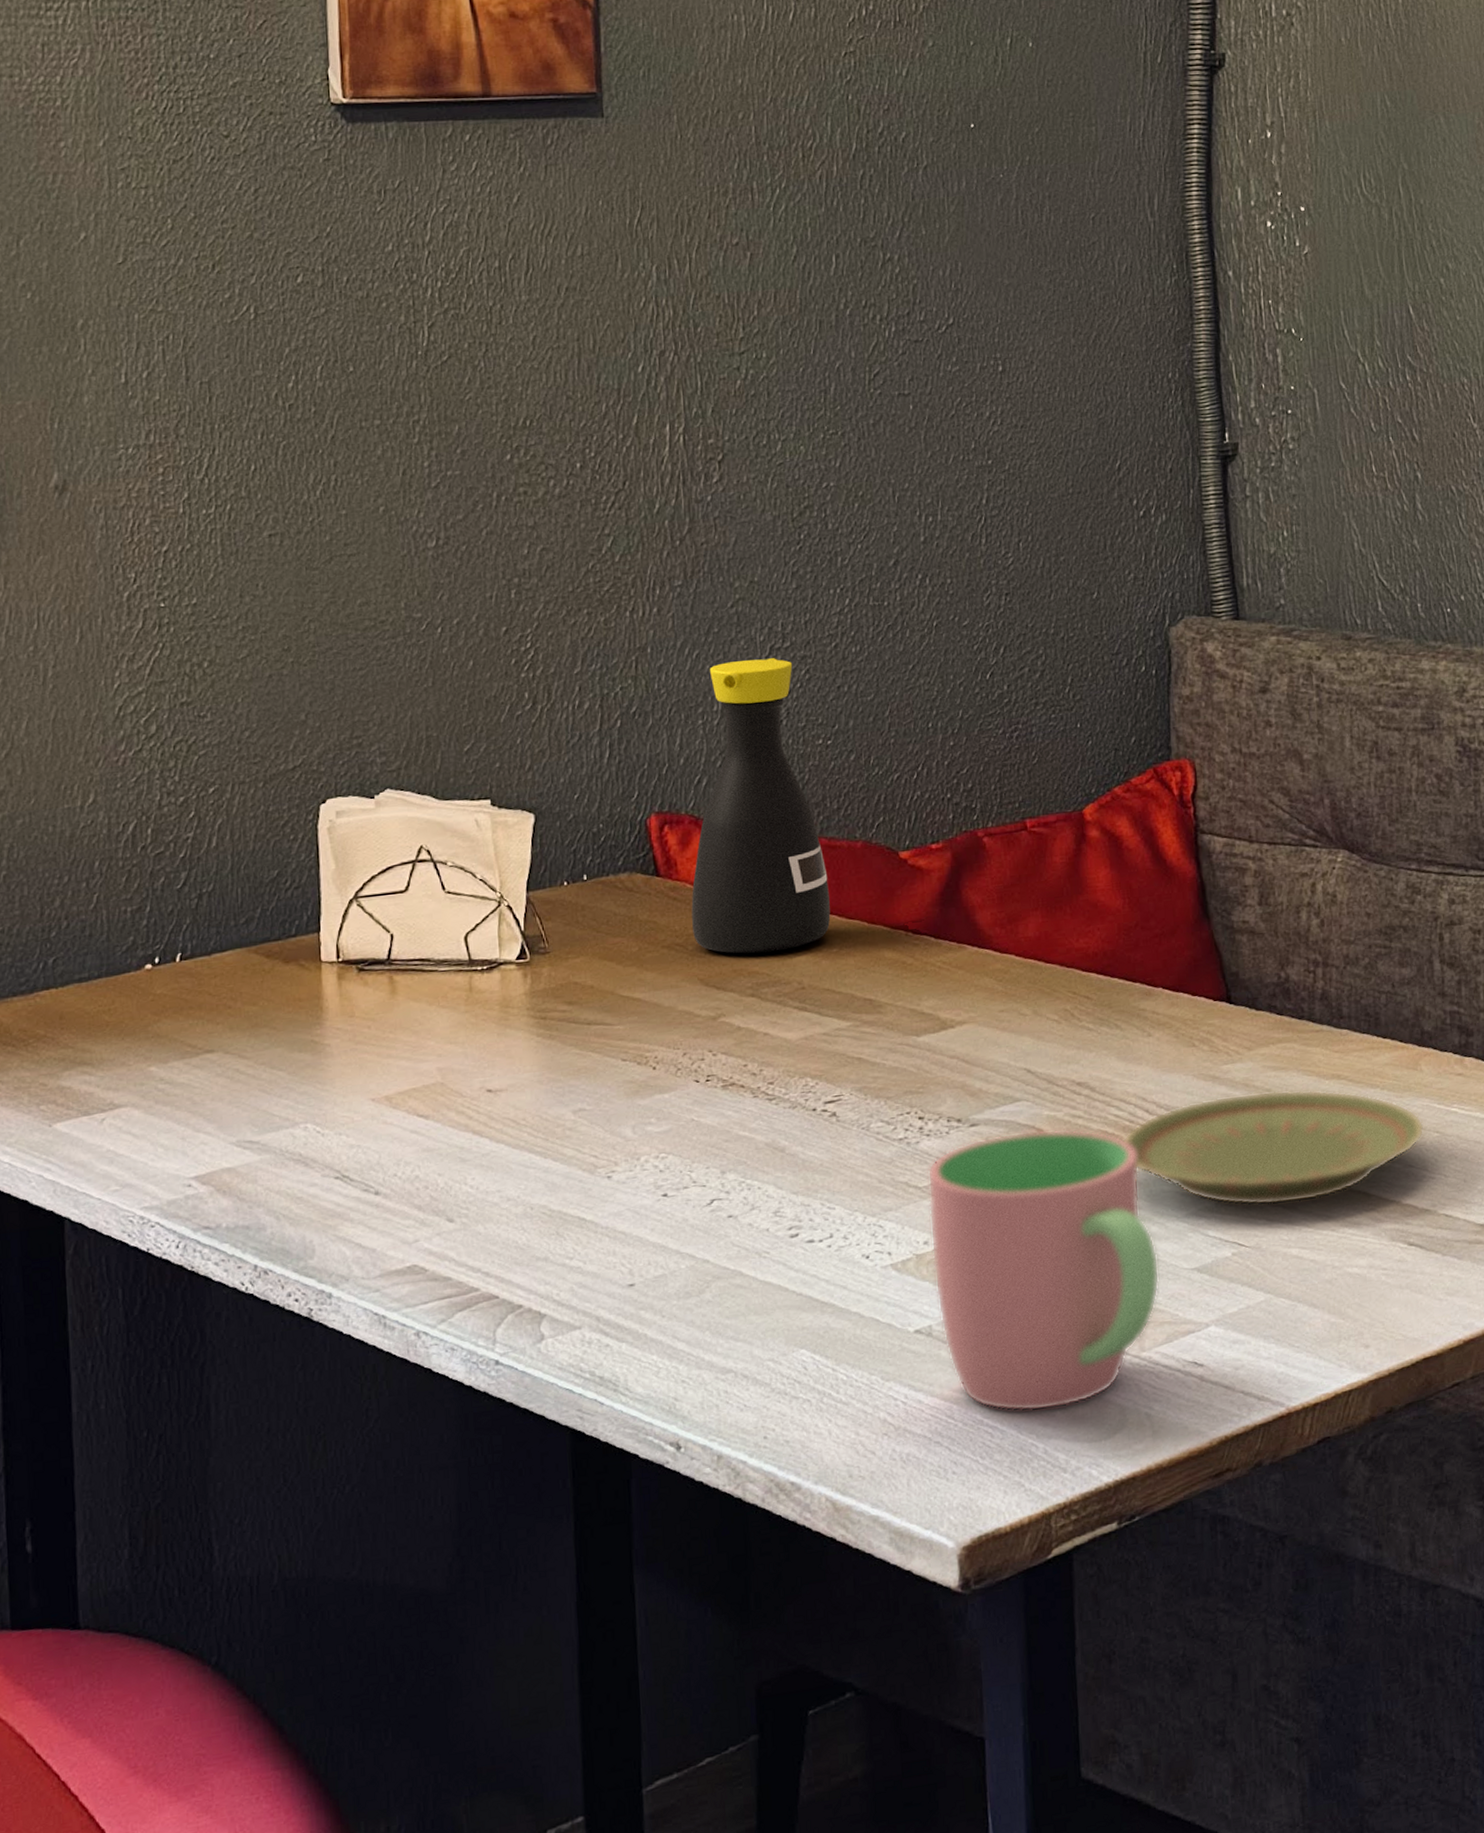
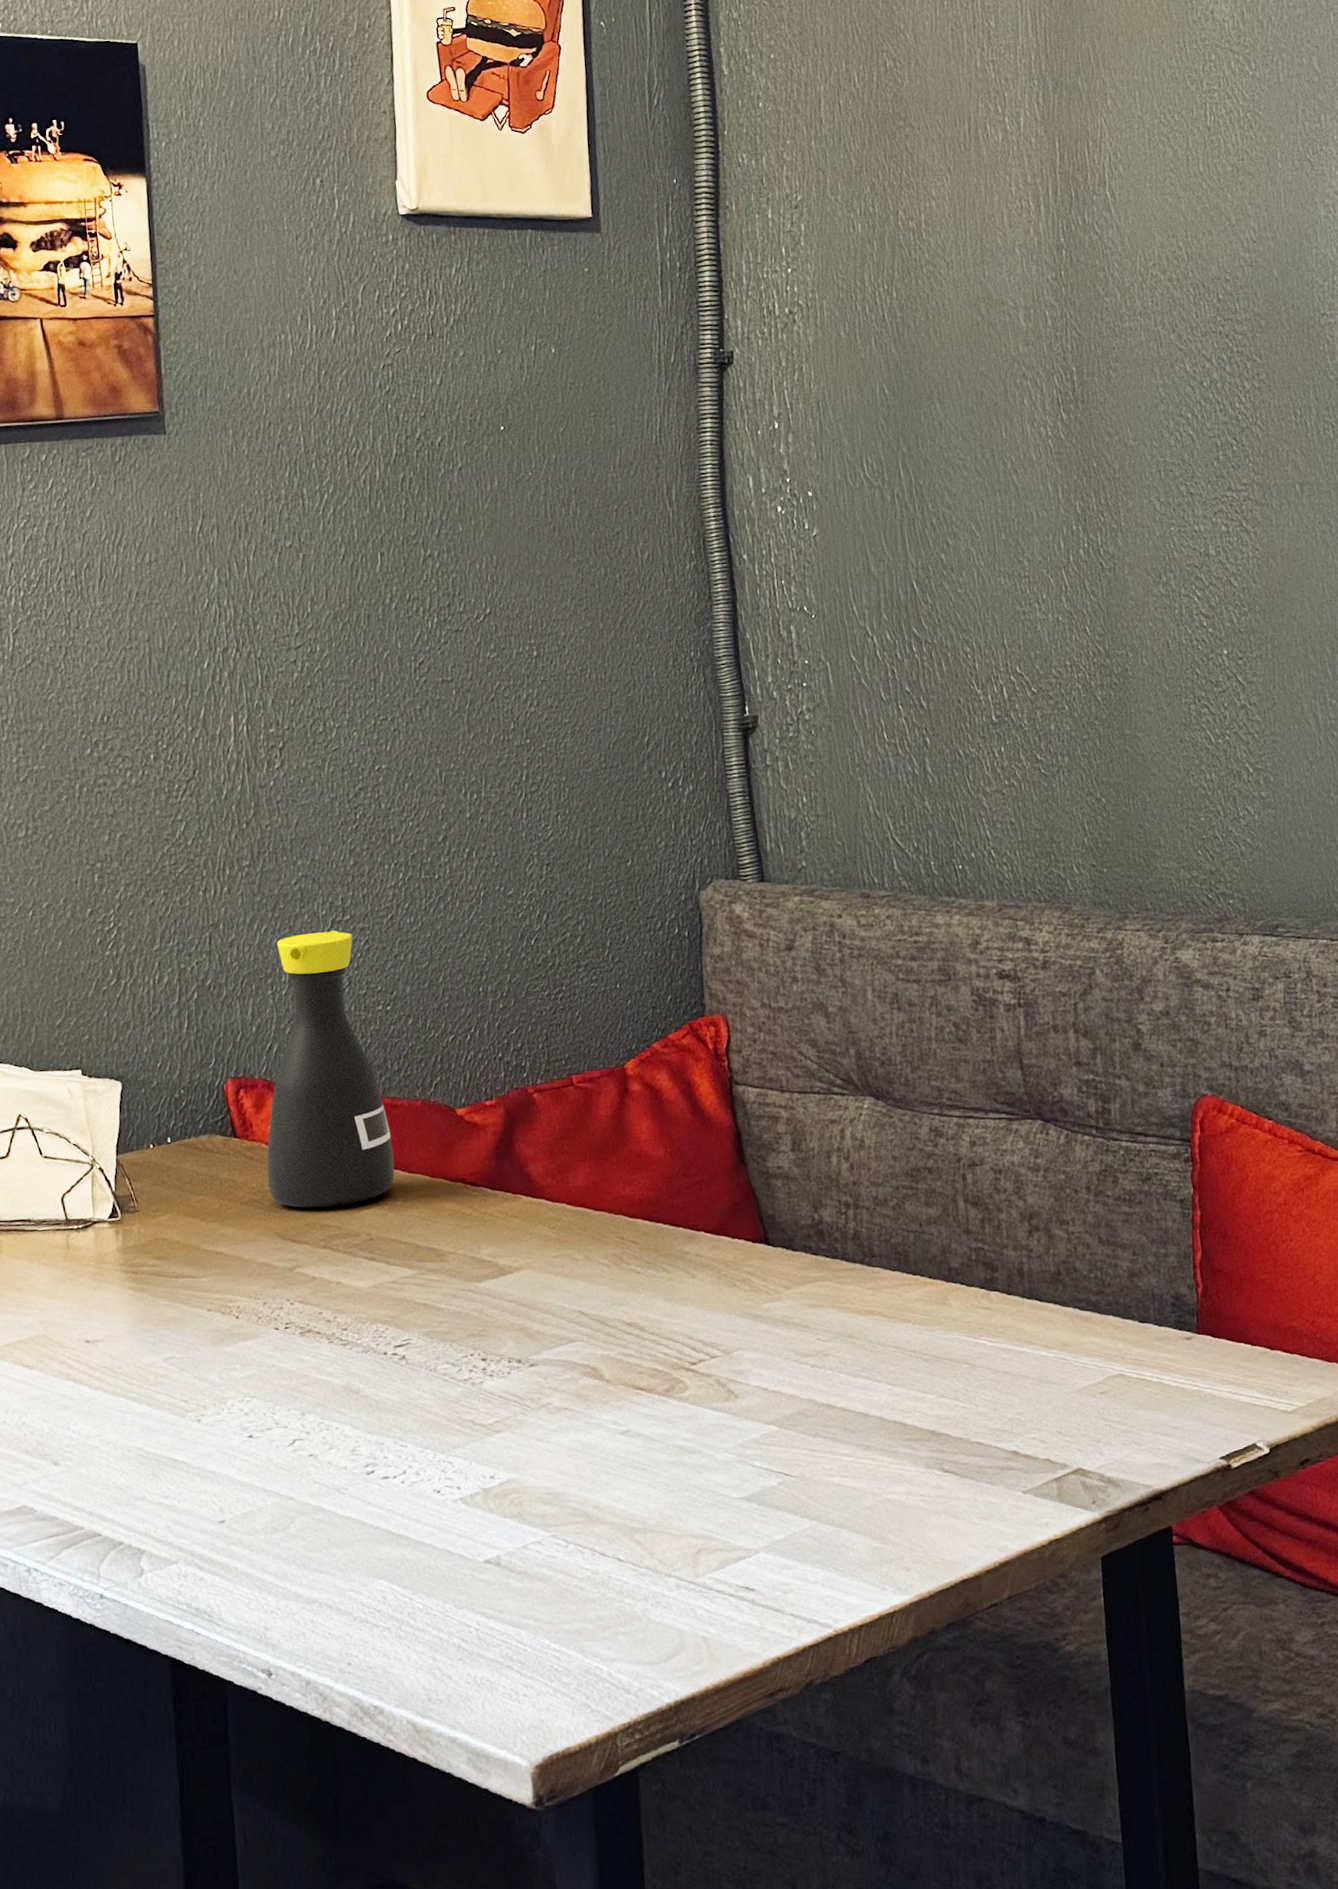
cup: present [927,1129,1160,1412] -> none [491,1367,711,1637]
plate: present [1122,1089,1425,1206] -> none [671,1325,955,1437]

